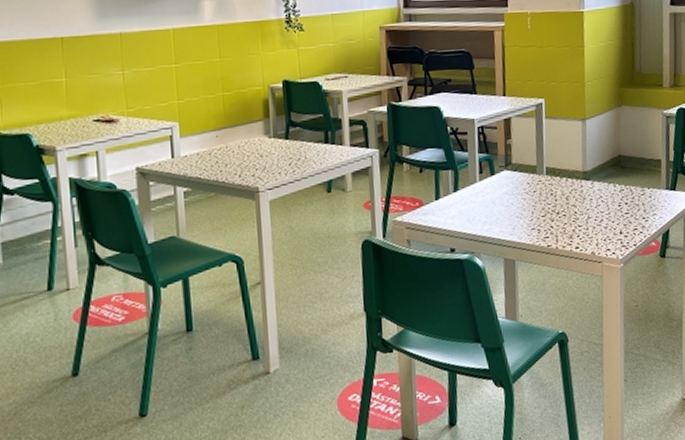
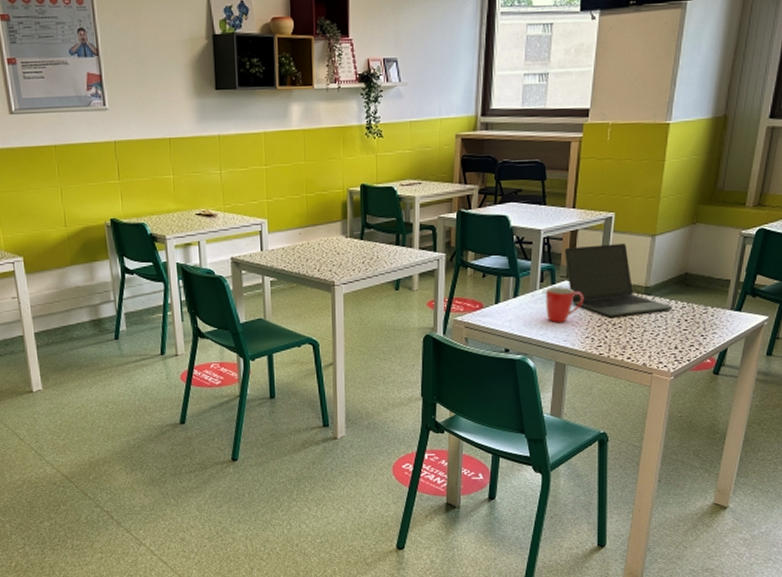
mug: none [486,177,525,216] -> present [546,287,584,323]
laptop: none [499,129,612,206] -> present [564,244,673,317]

